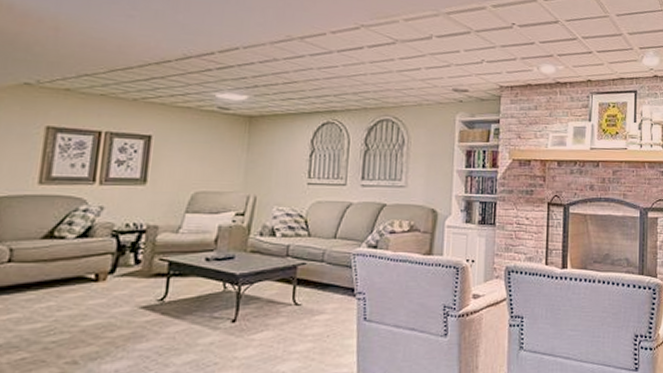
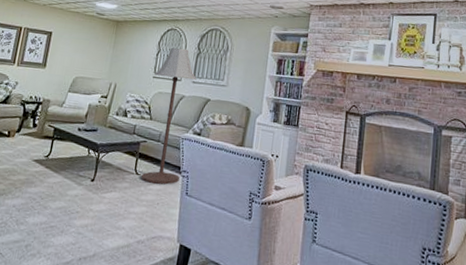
floor lamp: none [301,145,367,313] -> present [140,47,197,185]

